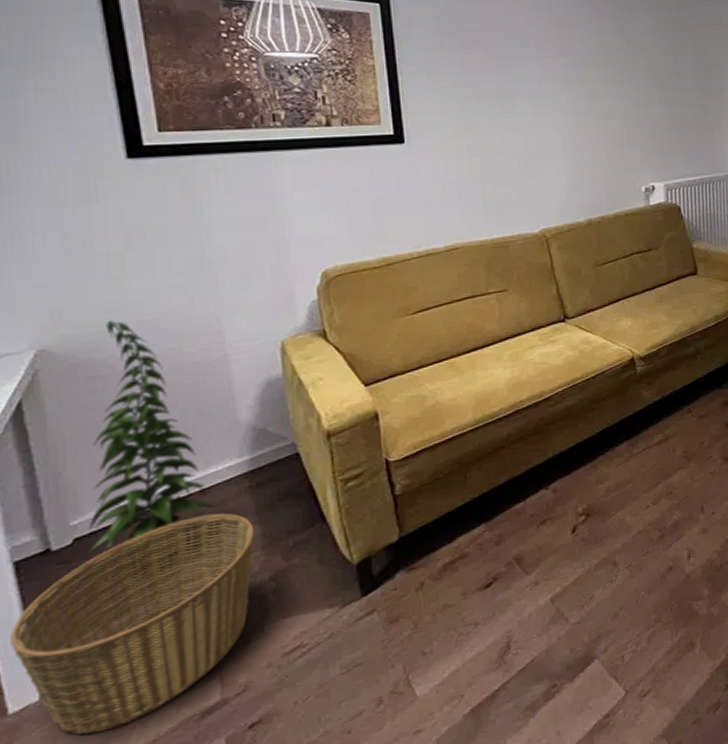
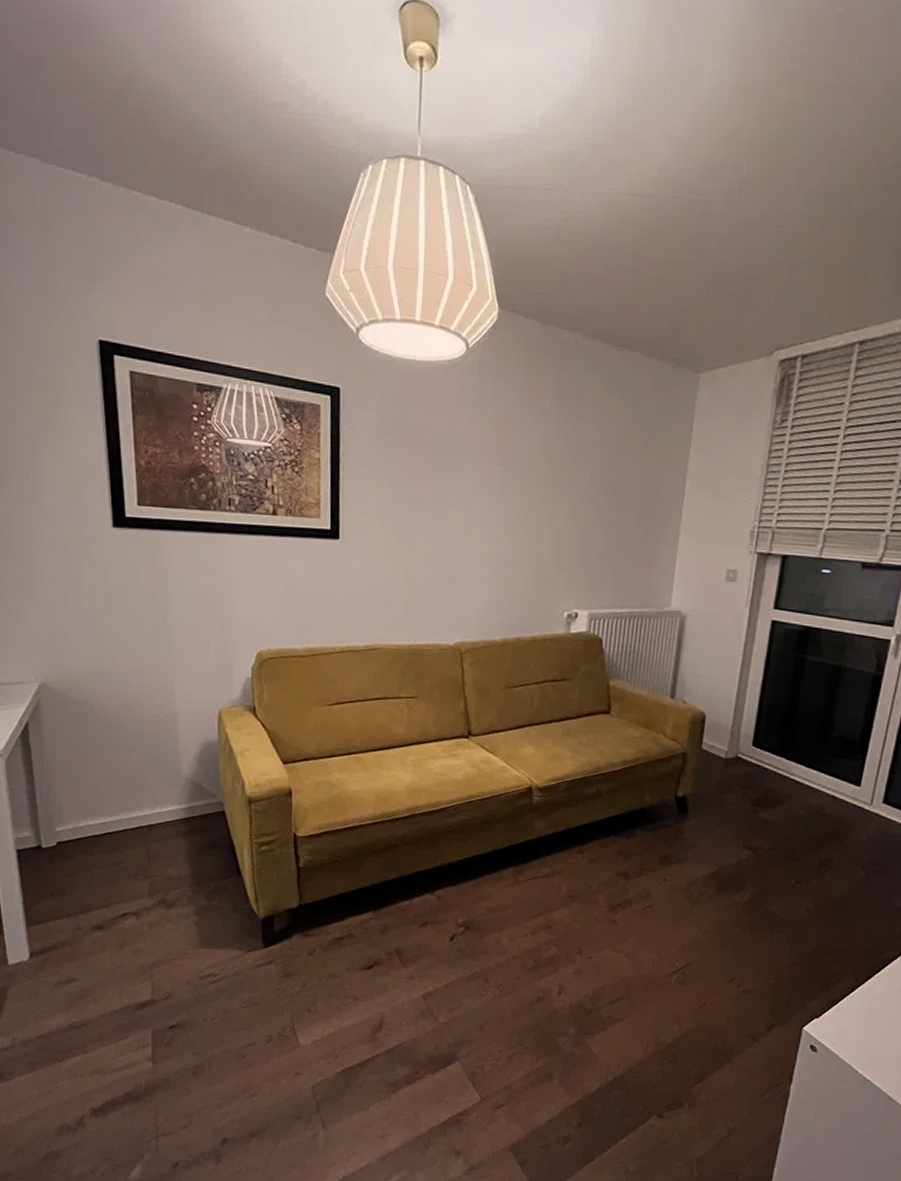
basket: present [10,513,255,735] -> none [12,846,186,998]
plant: present [88,319,216,564] -> none [67,667,158,875]

